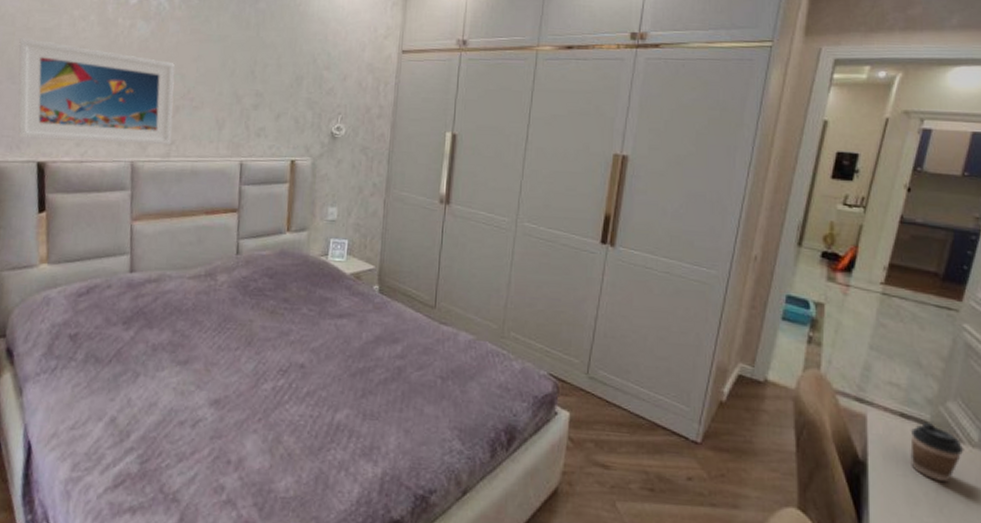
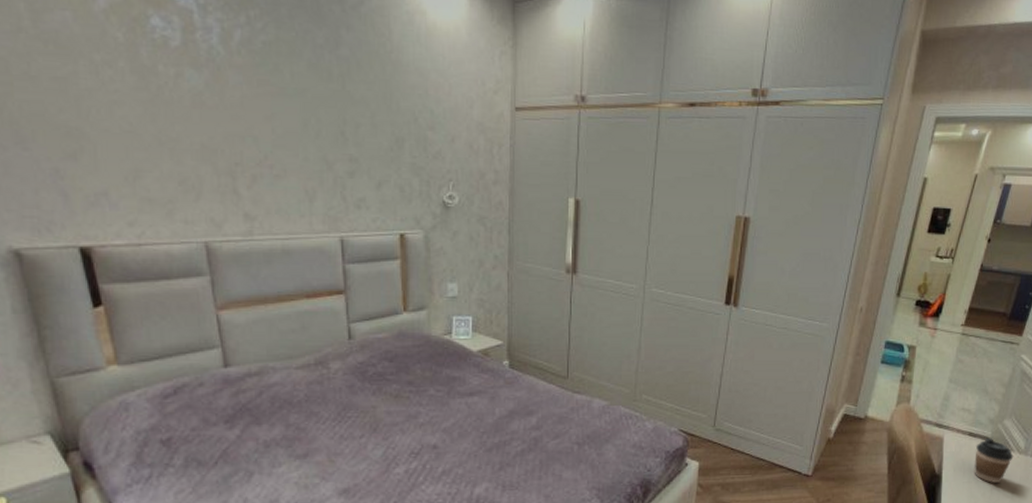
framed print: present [18,38,175,145] -> none [21,90,253,222]

